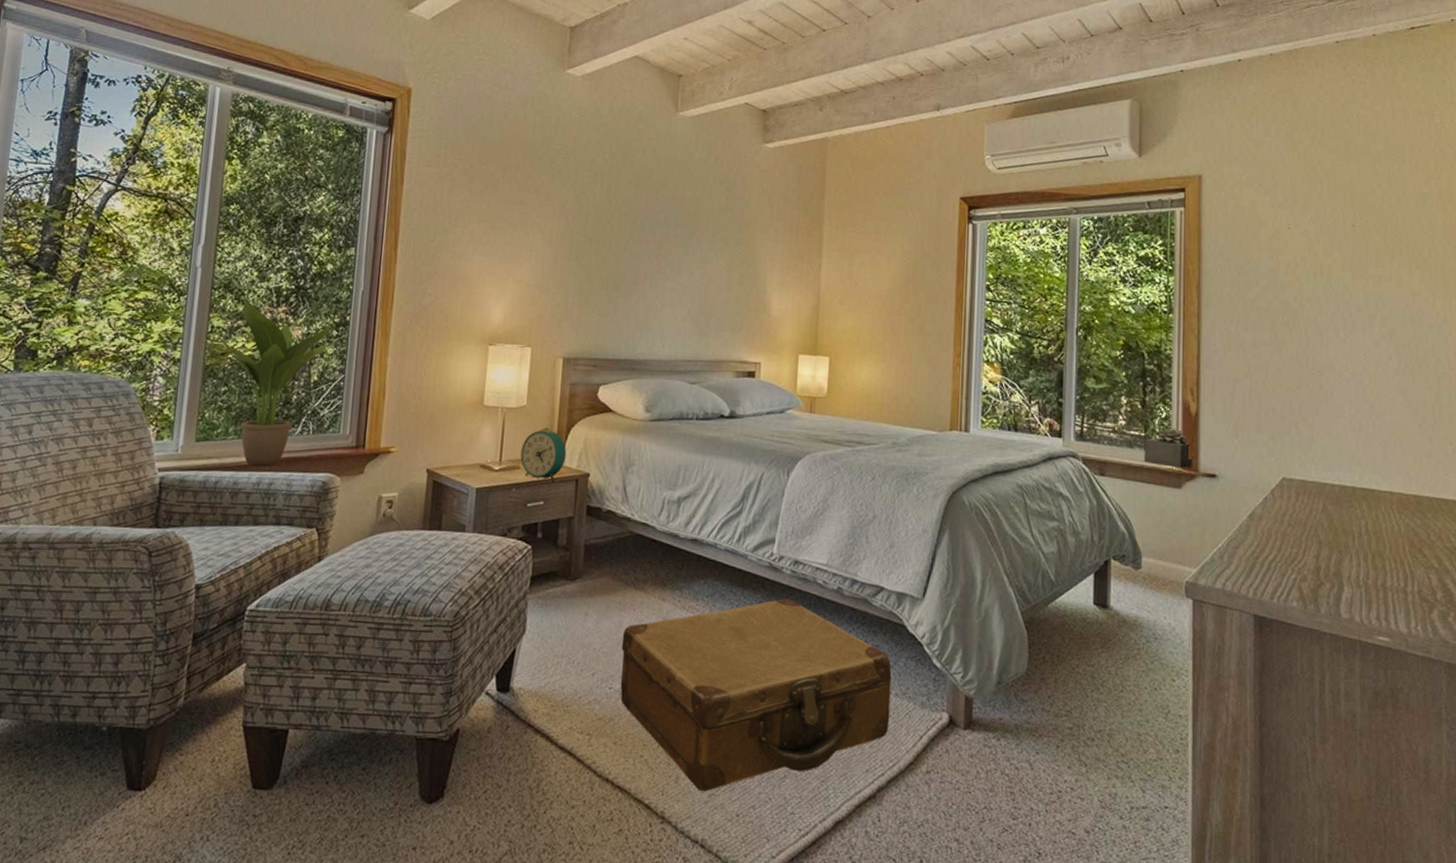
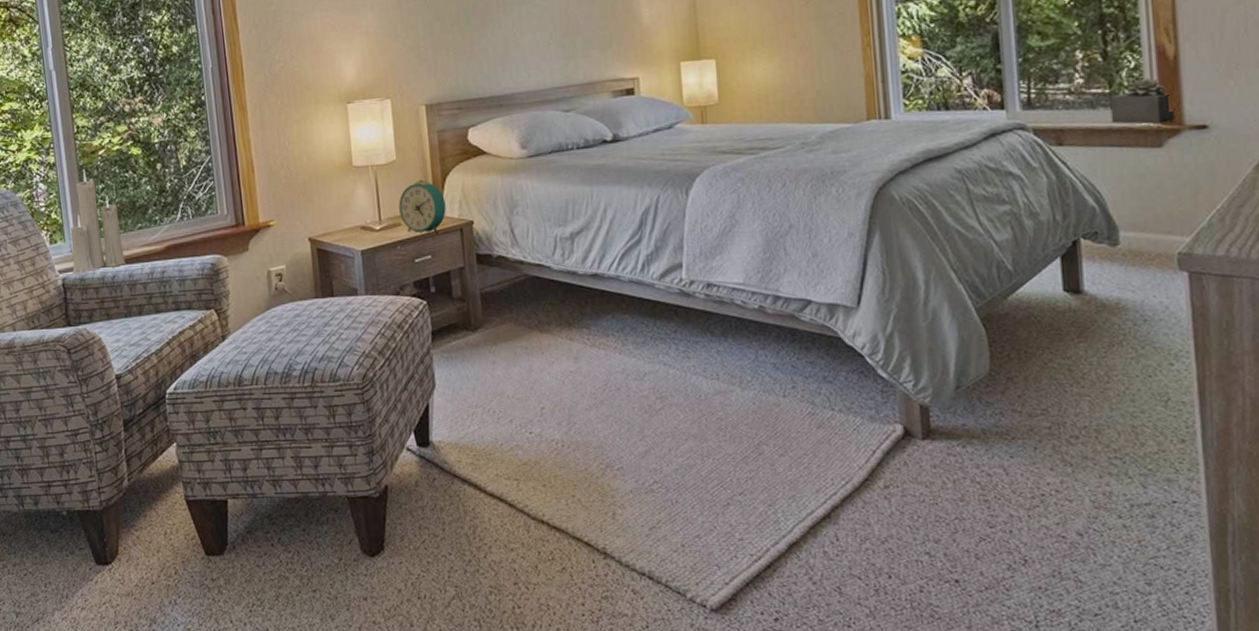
candle: none [173,370,236,476] -> present [70,170,125,275]
potted plant: present [197,301,335,467] -> none [66,96,193,258]
suitcase: present [620,598,892,791] -> none [534,324,836,524]

